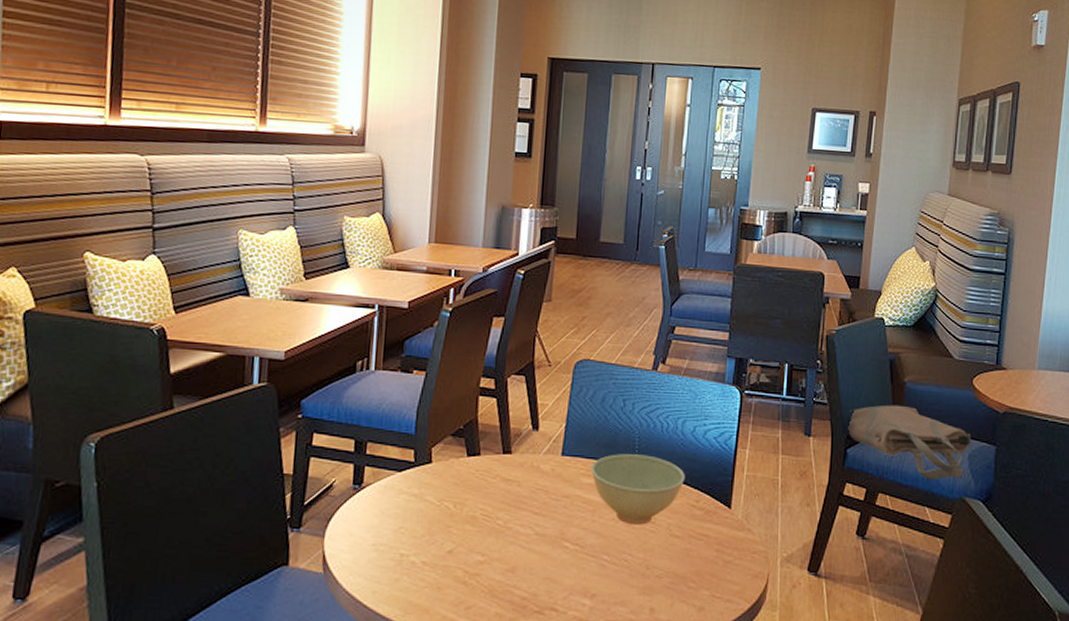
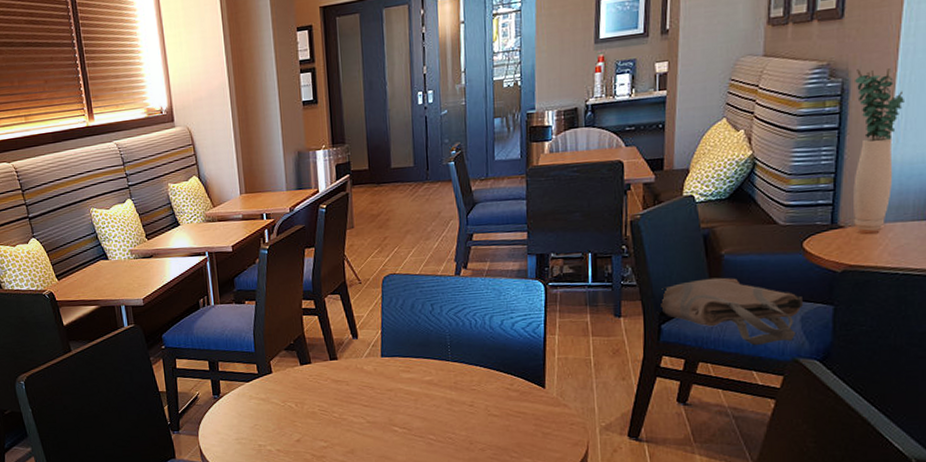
bowl: present [590,454,685,525] -> none [408,349,498,409]
vase: none [1013,222,1055,380] -> present [852,68,904,235]

